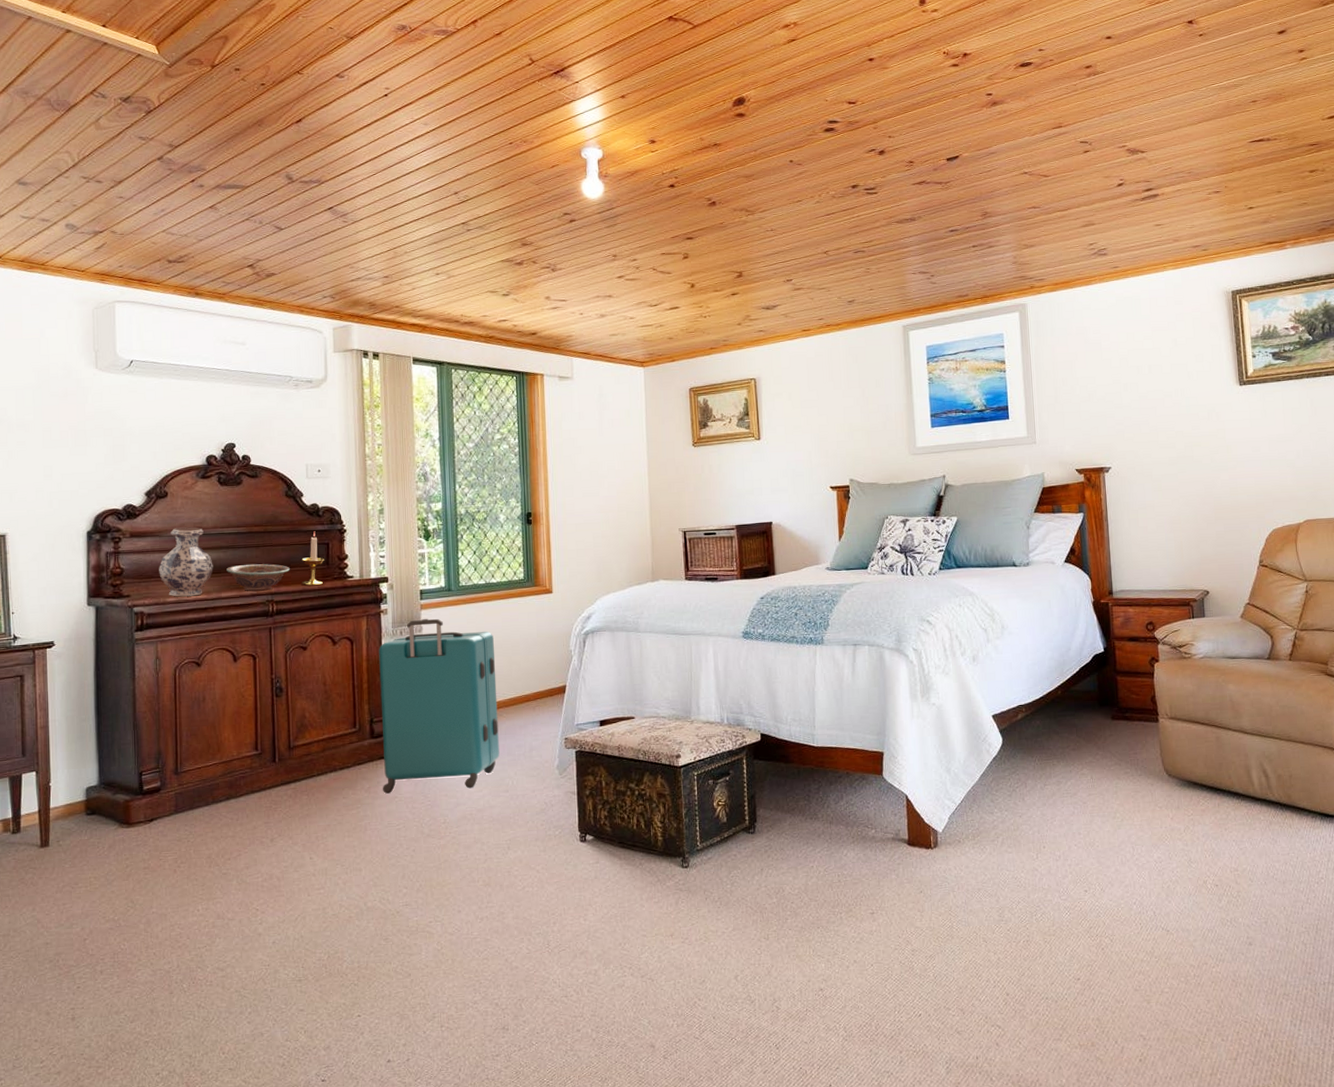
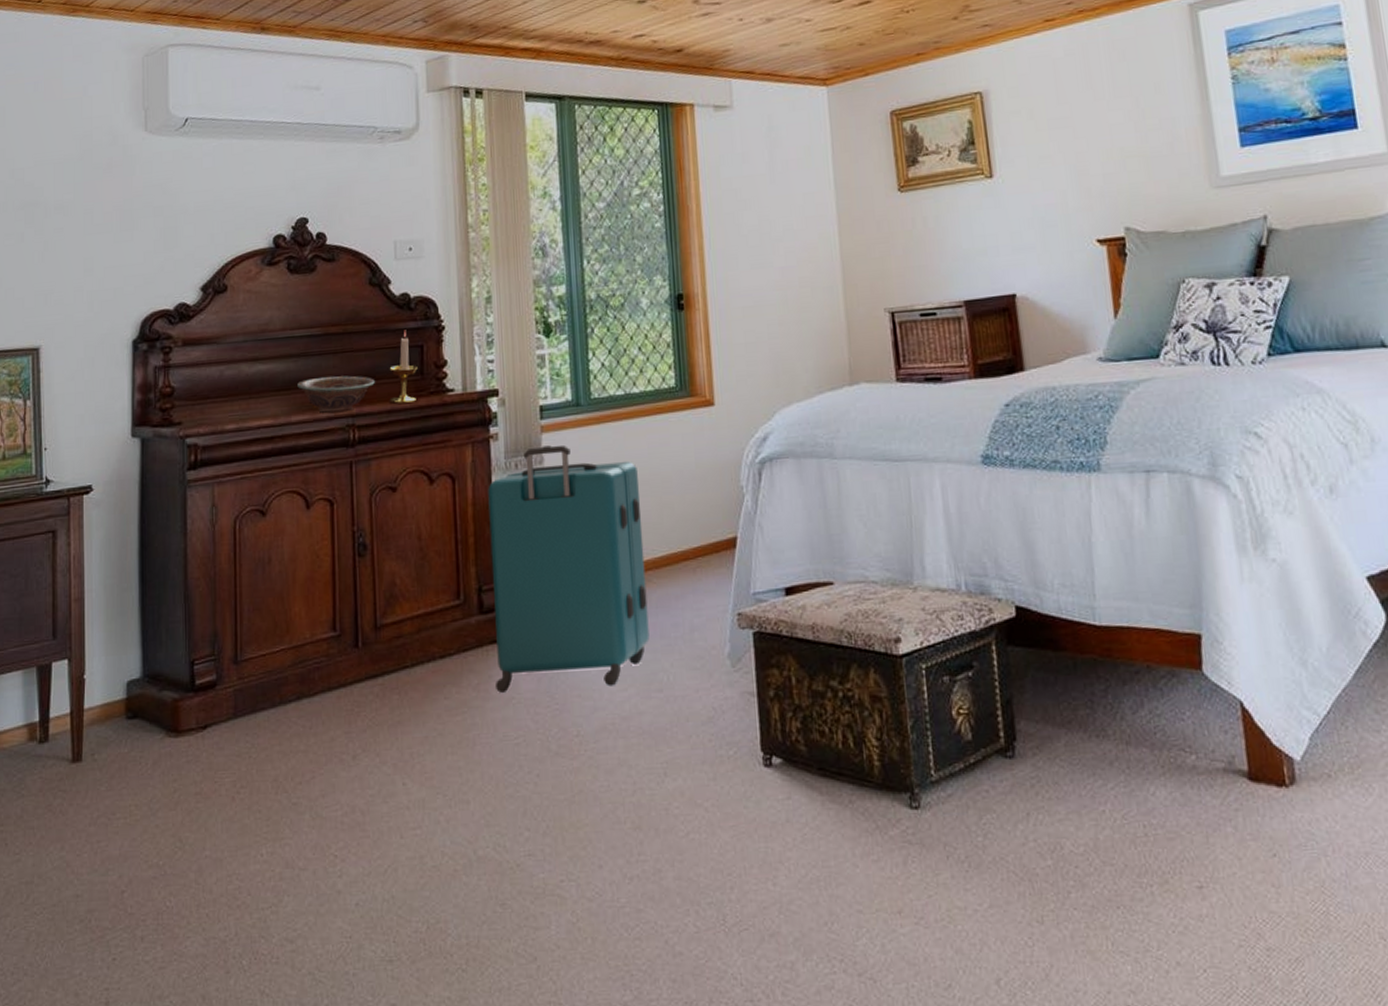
vase: present [159,527,213,597] -> none [216,330,282,423]

